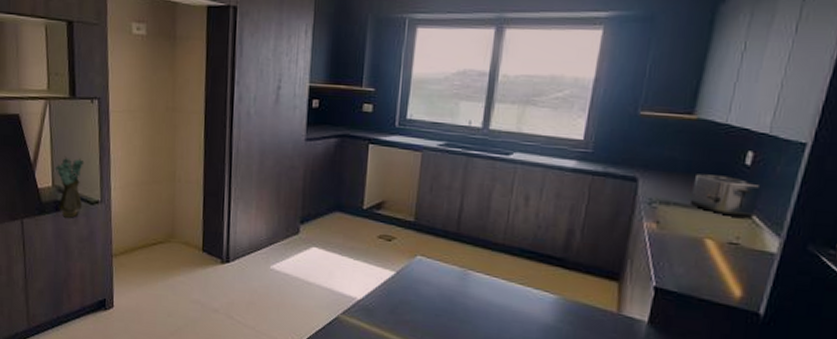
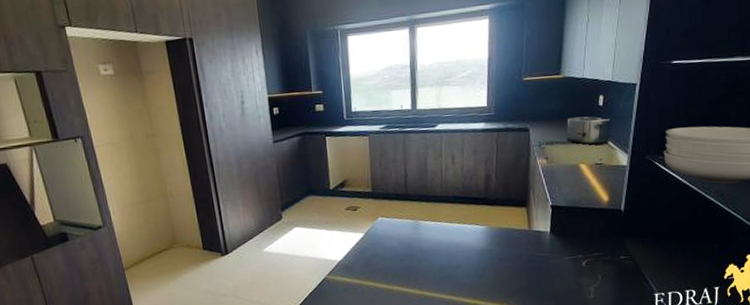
vase: present [55,156,85,218] -> none [53,191,87,246]

